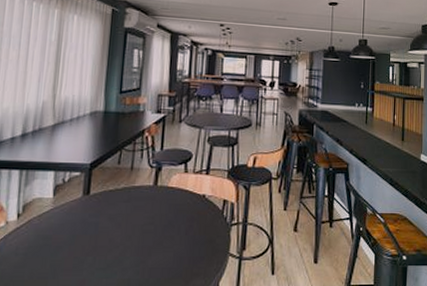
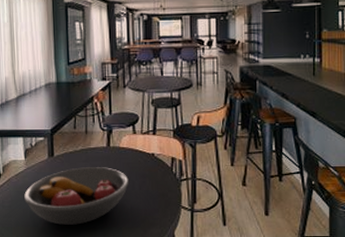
fruit bowl: none [44,208,175,276] -> present [23,167,130,225]

